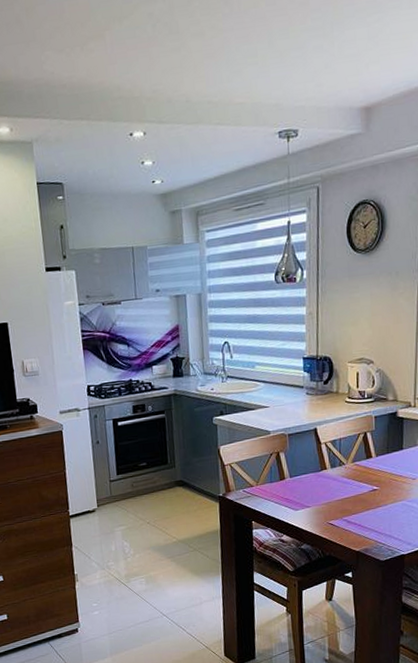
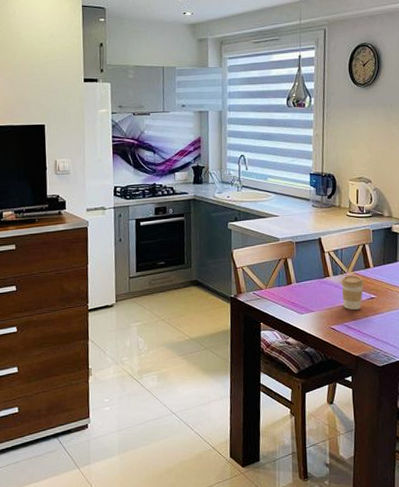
coffee cup: none [339,466,366,504] -> present [341,275,365,311]

